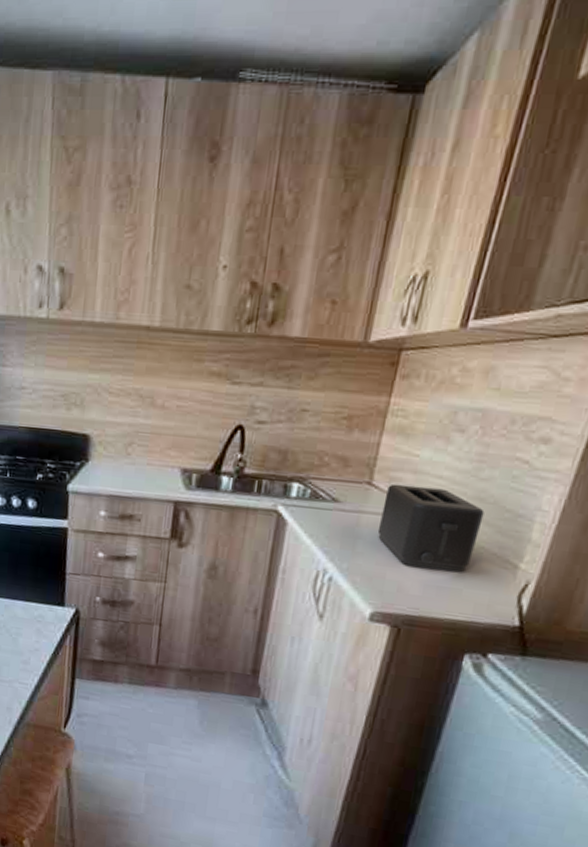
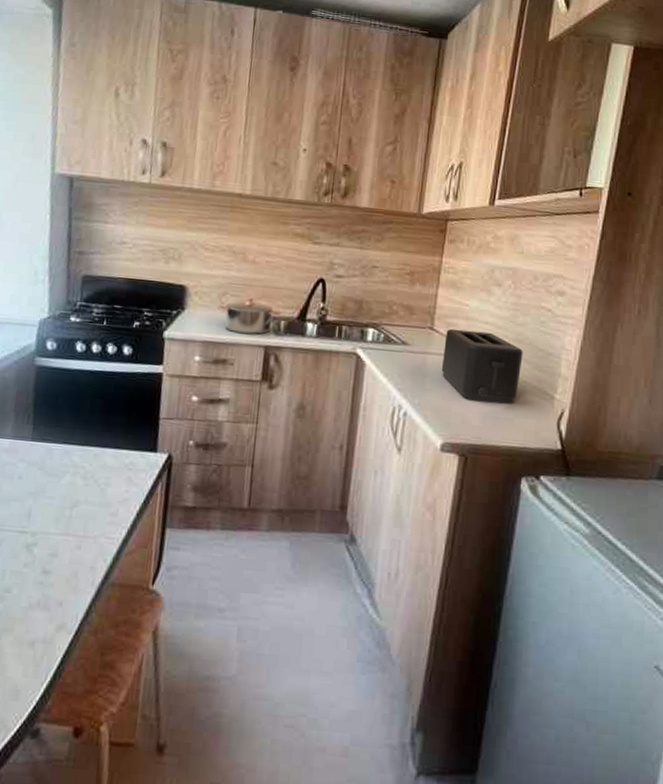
cooking pot: none [123,447,193,489] -> present [217,297,281,335]

